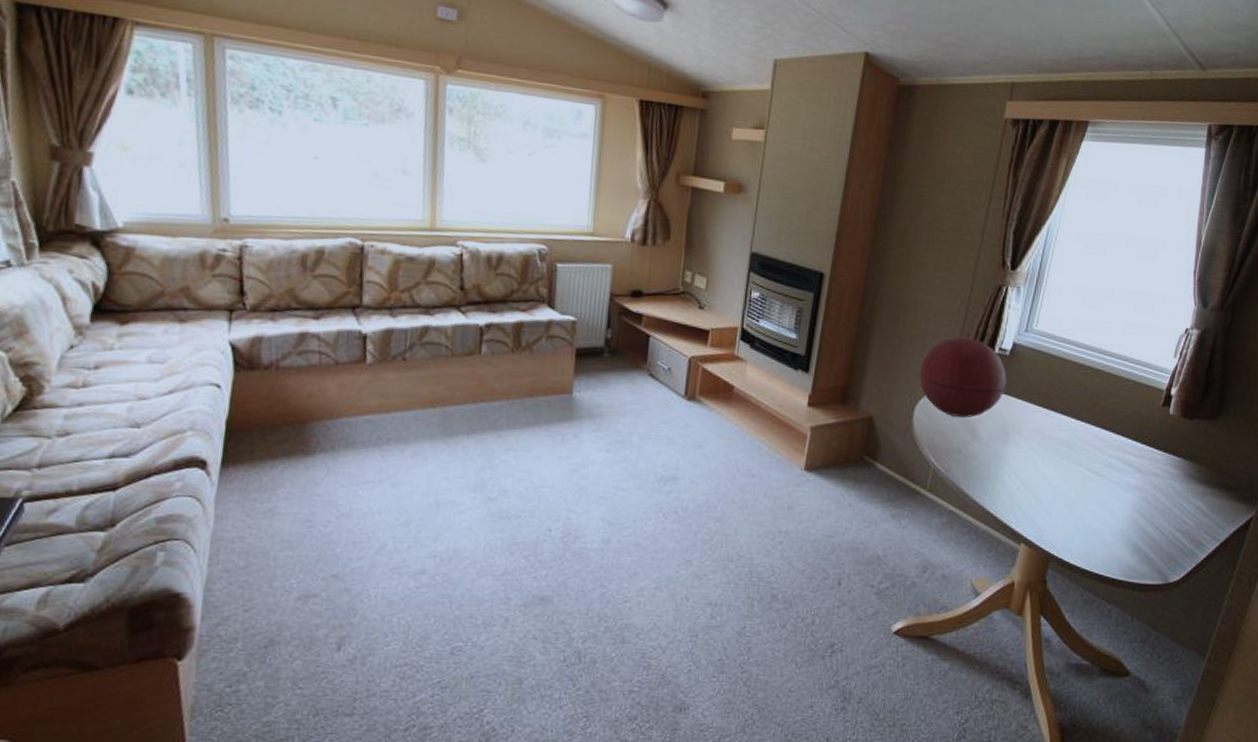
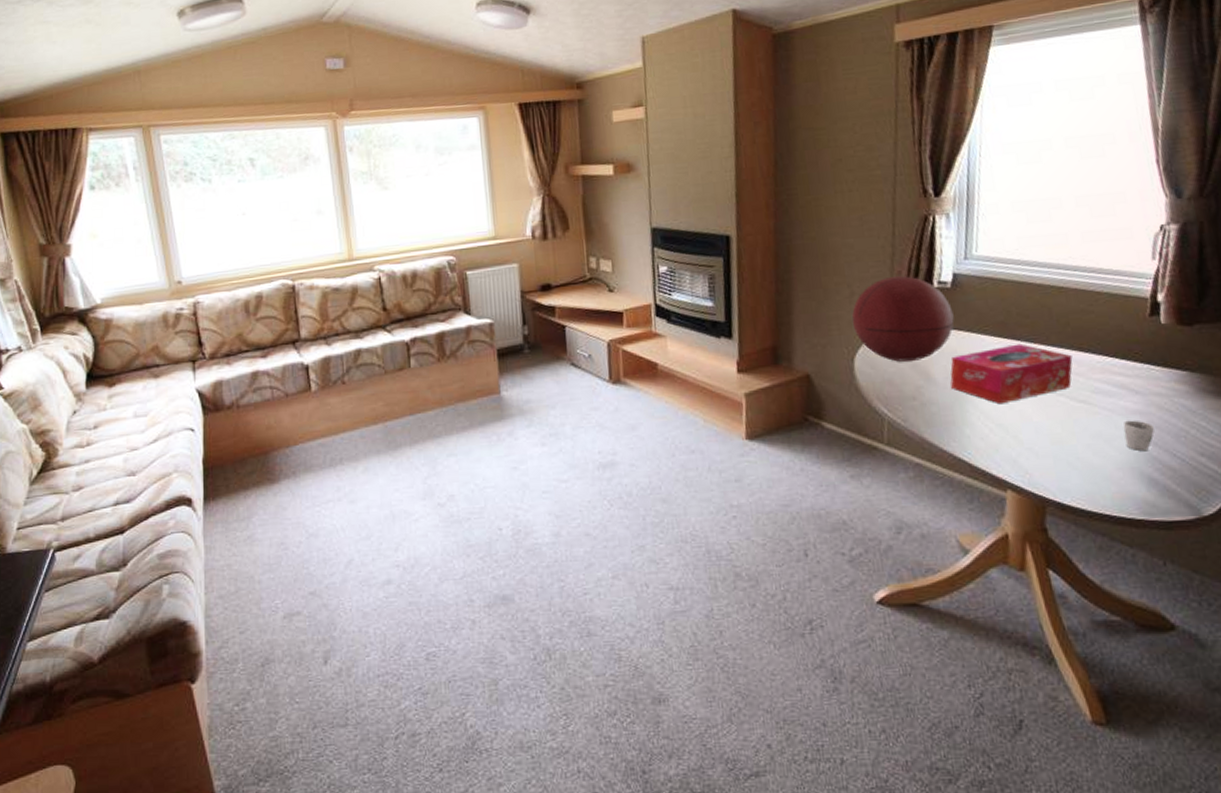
tissue box: none [993,414,1096,467] -> present [950,343,1073,405]
cup: none [1122,494,1146,521] -> present [1123,420,1154,450]

